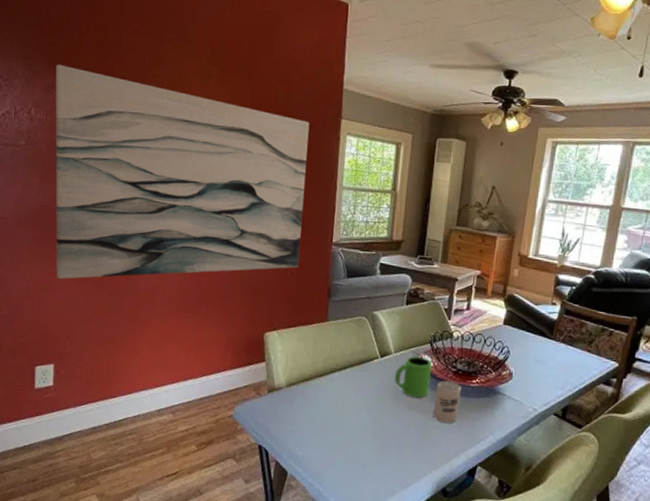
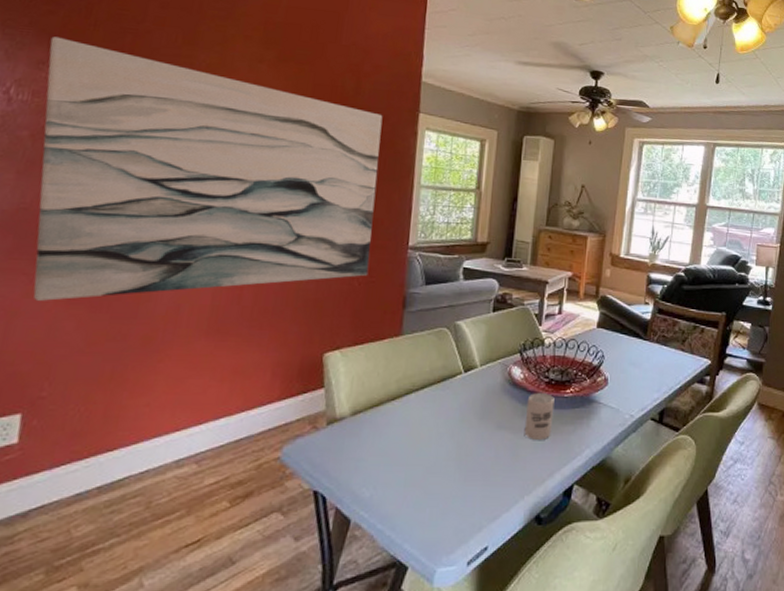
mug: present [395,356,432,398] -> none [481,368,522,415]

